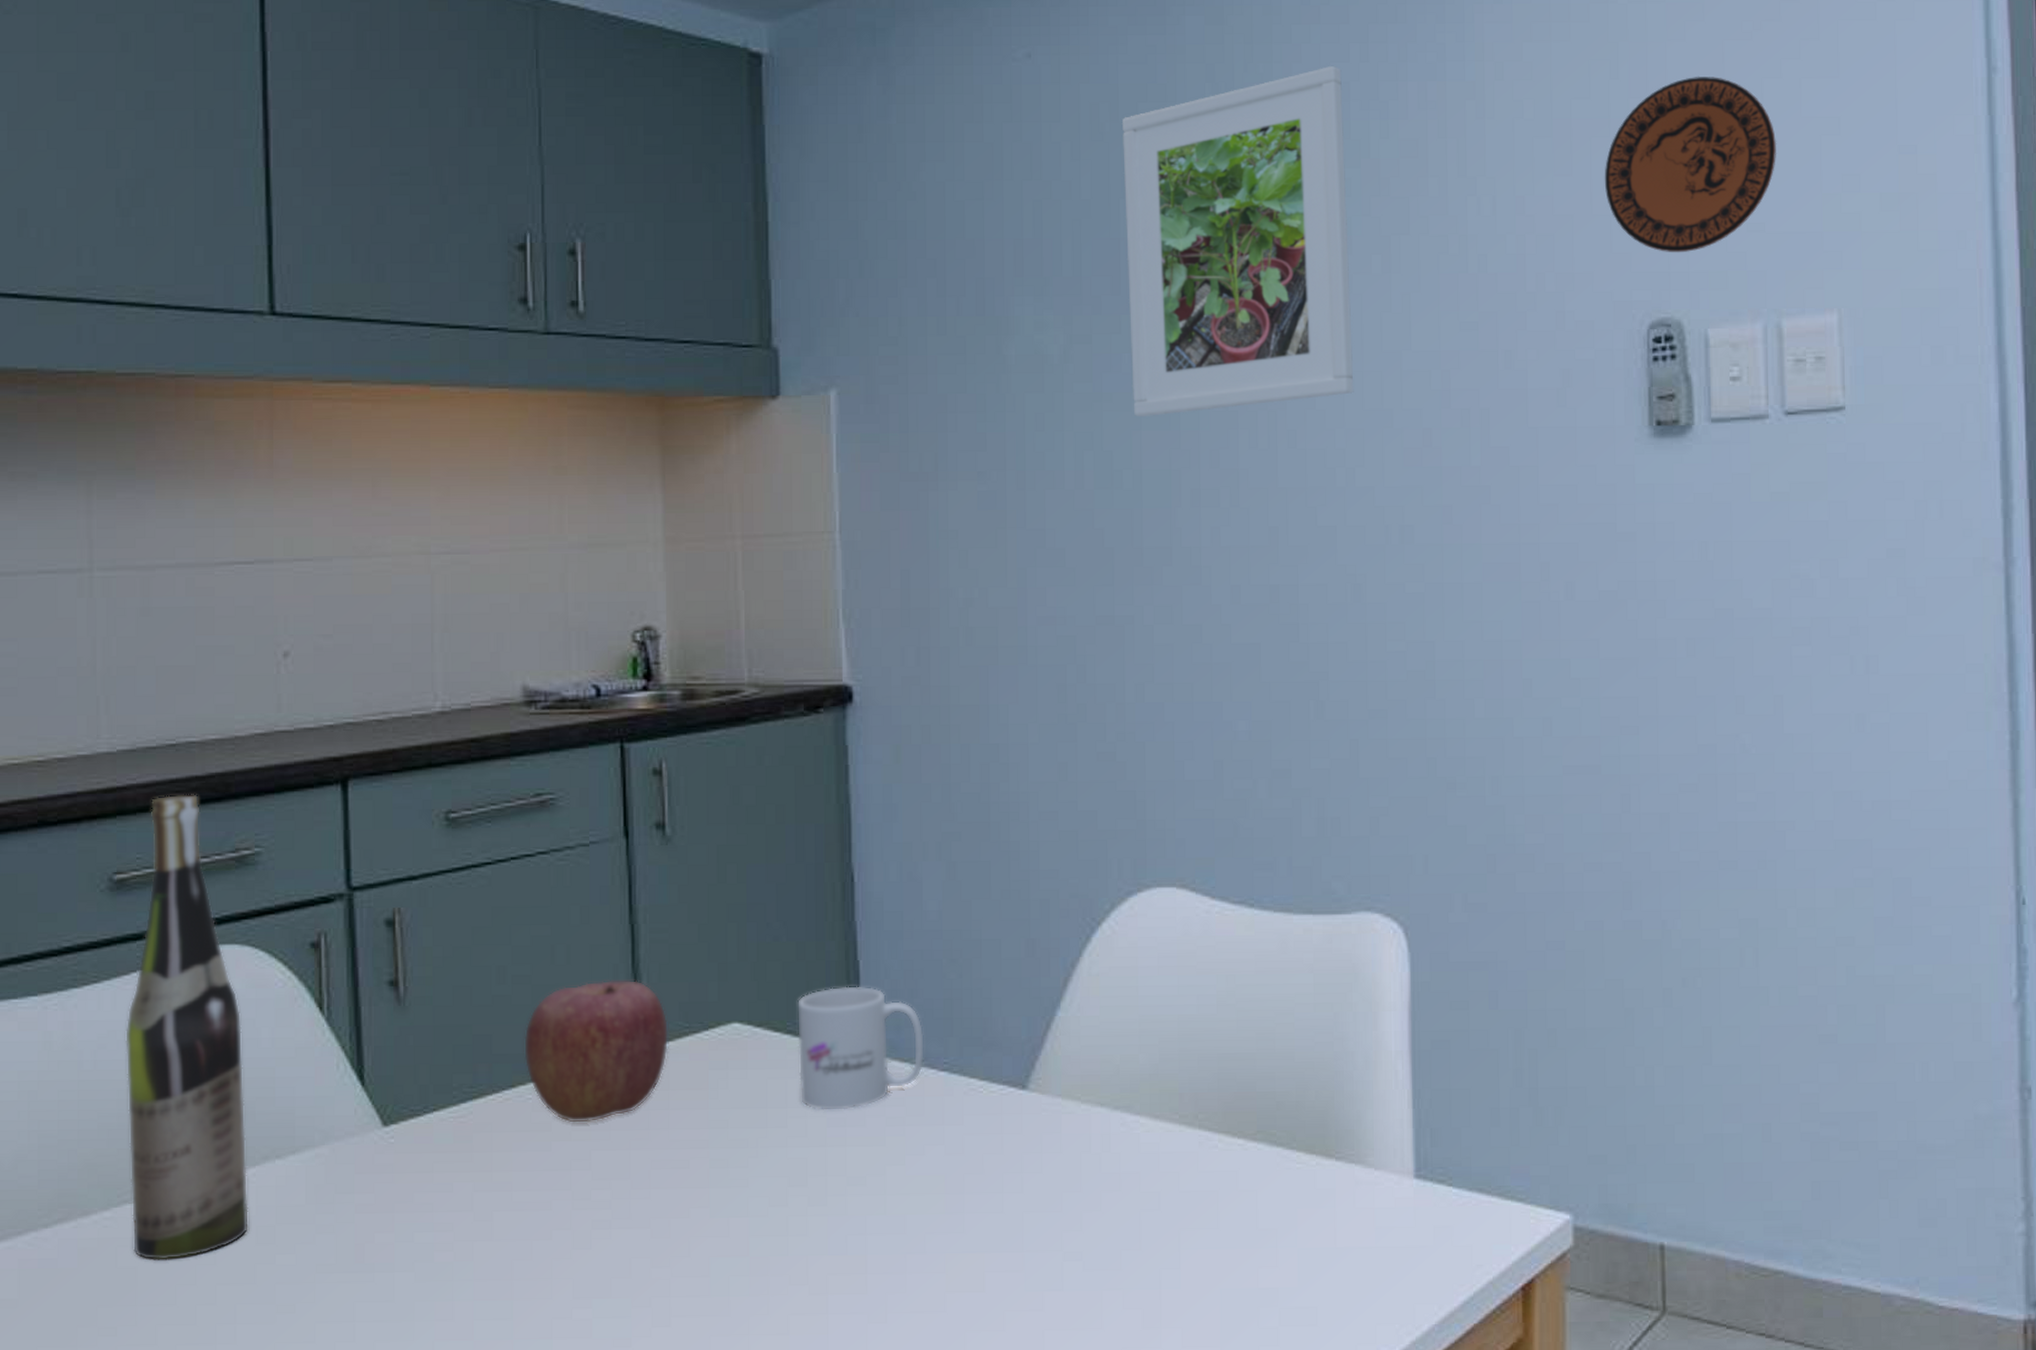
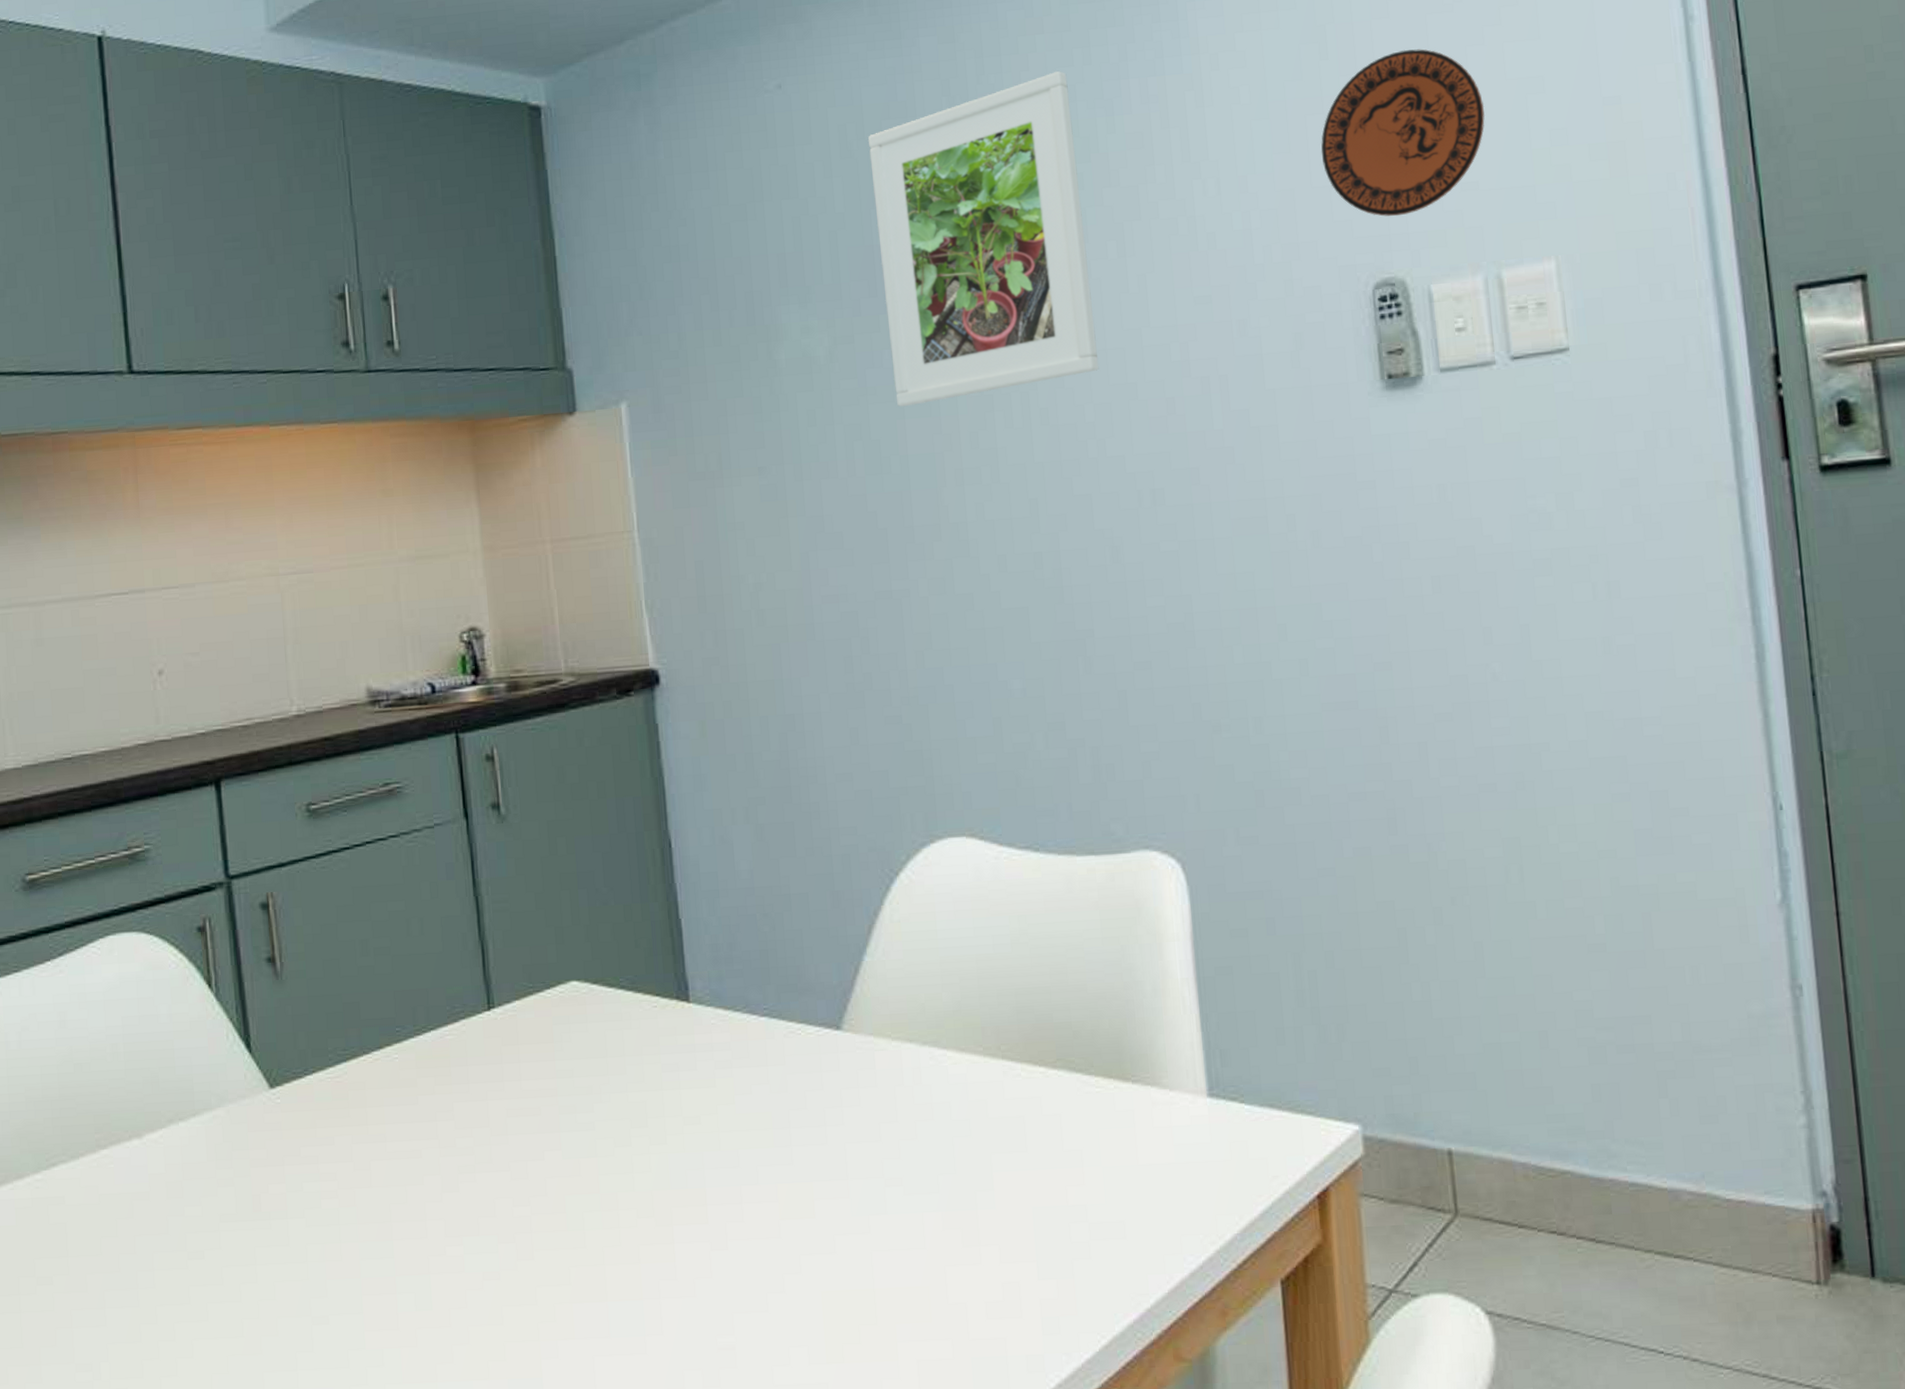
wine bottle: present [125,794,250,1260] -> none [44,801,160,1216]
apple: present [524,979,669,1124] -> none [387,946,516,1079]
mug: present [796,986,925,1112] -> none [627,942,747,1058]

